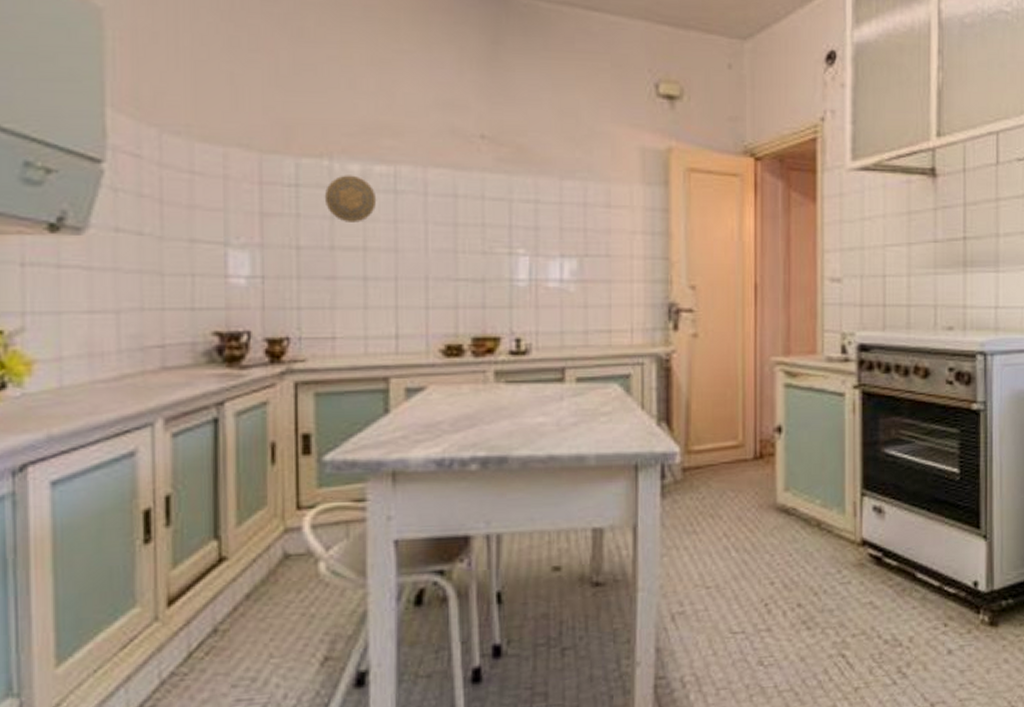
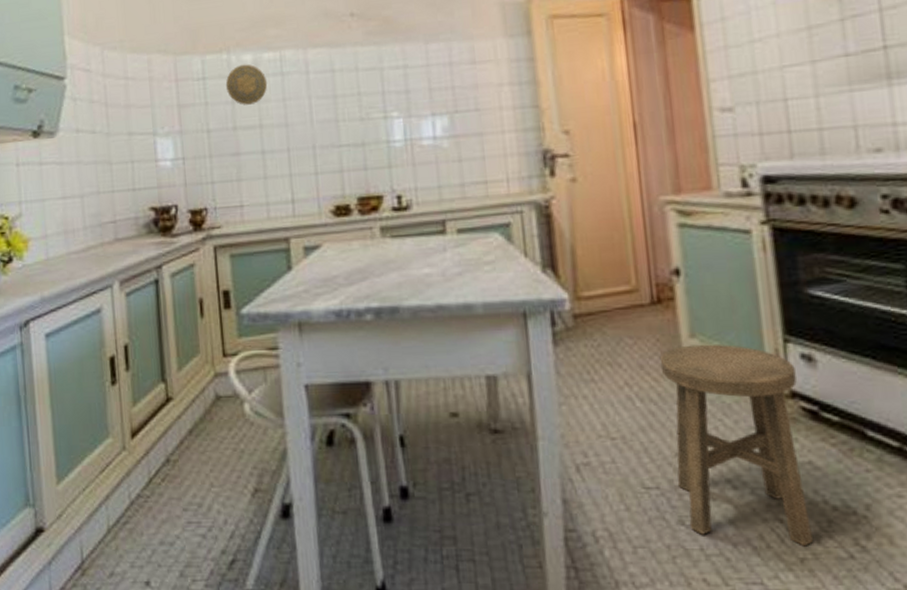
stool: none [756,497,867,677] -> present [659,344,813,547]

